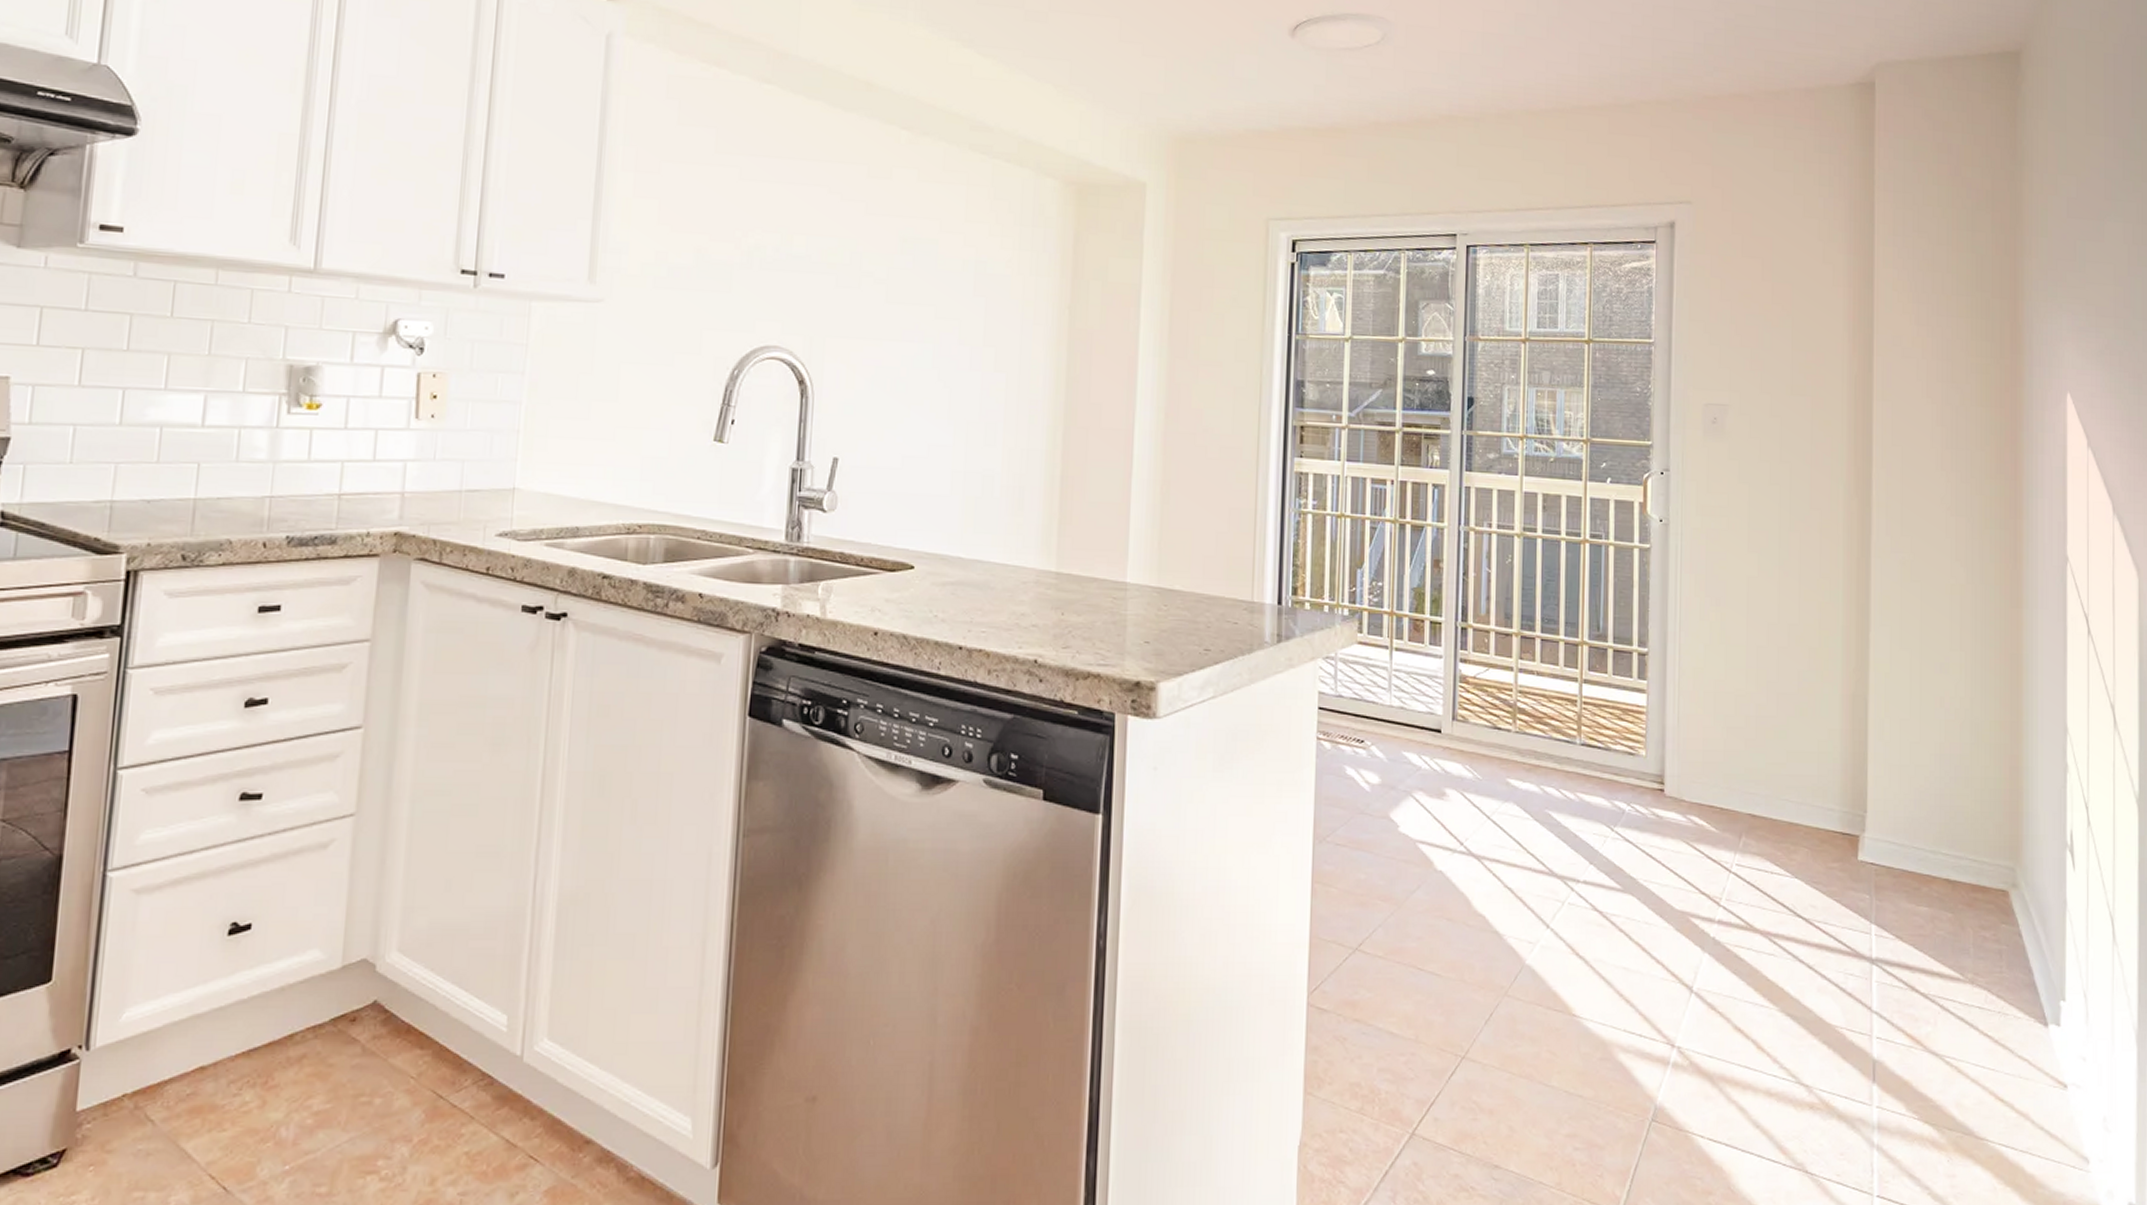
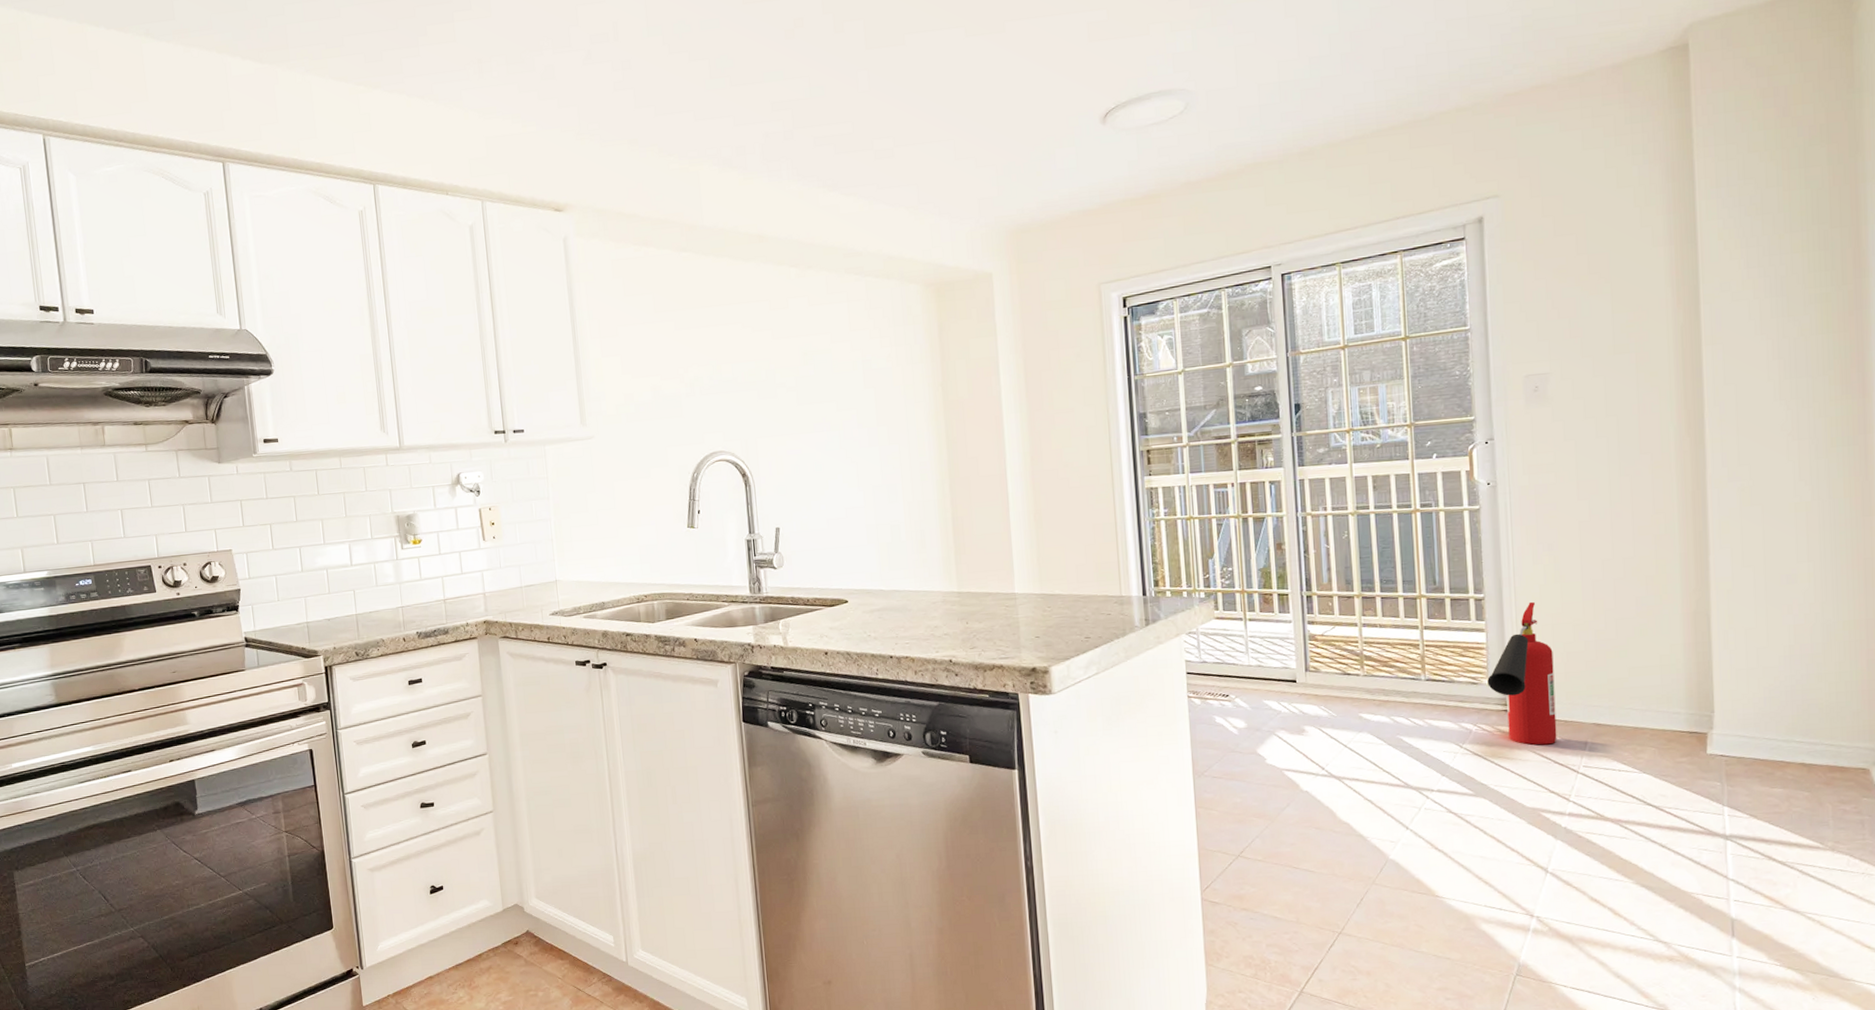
fire extinguisher: none [1645,663,1713,835] -> present [1487,601,1557,745]

